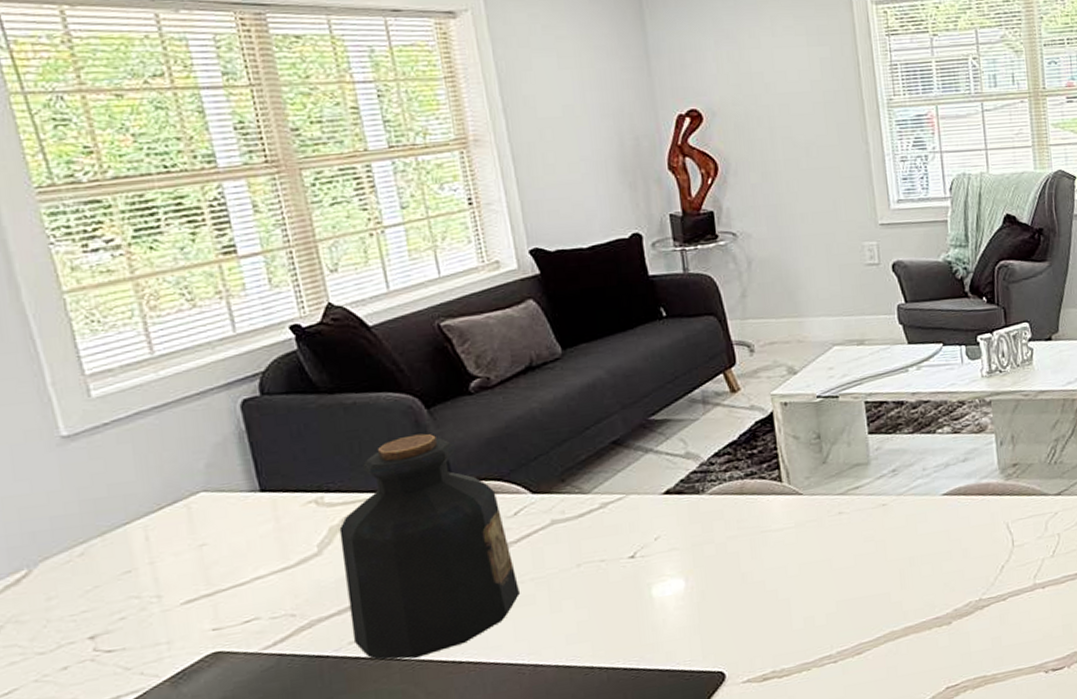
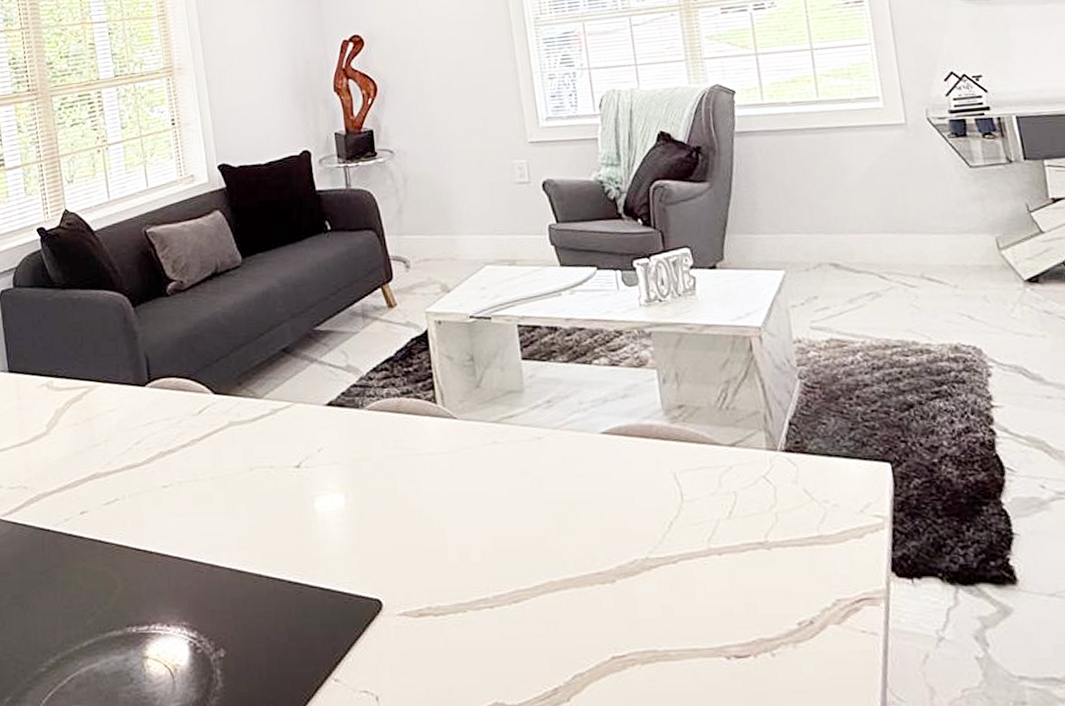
bottle: present [339,433,521,660] -> none [63,330,202,542]

